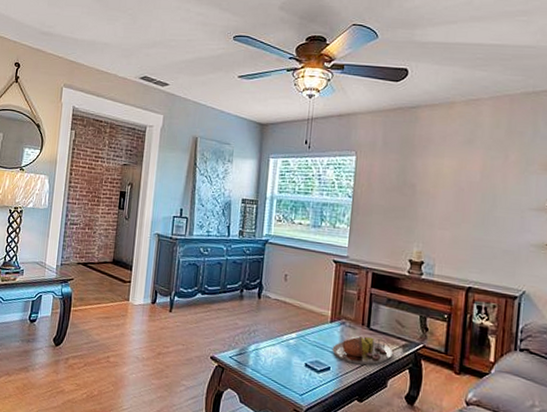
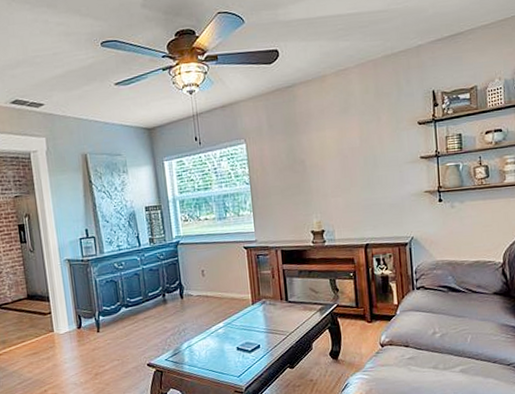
serving tray: present [332,335,392,366] -> none [258,308,312,337]

